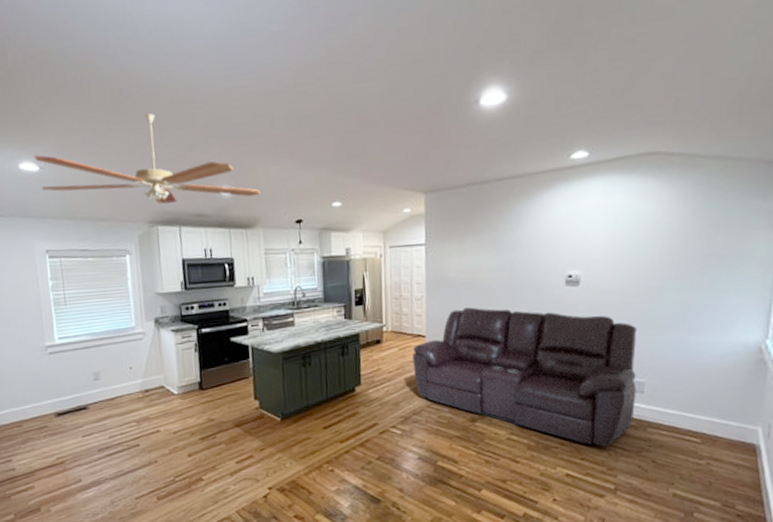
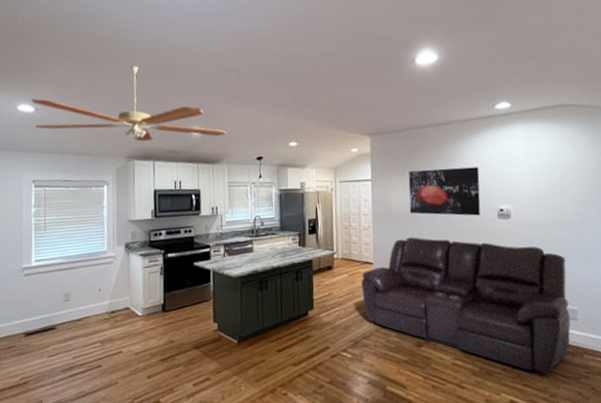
wall art: none [467,227,548,283] -> present [408,167,481,216]

